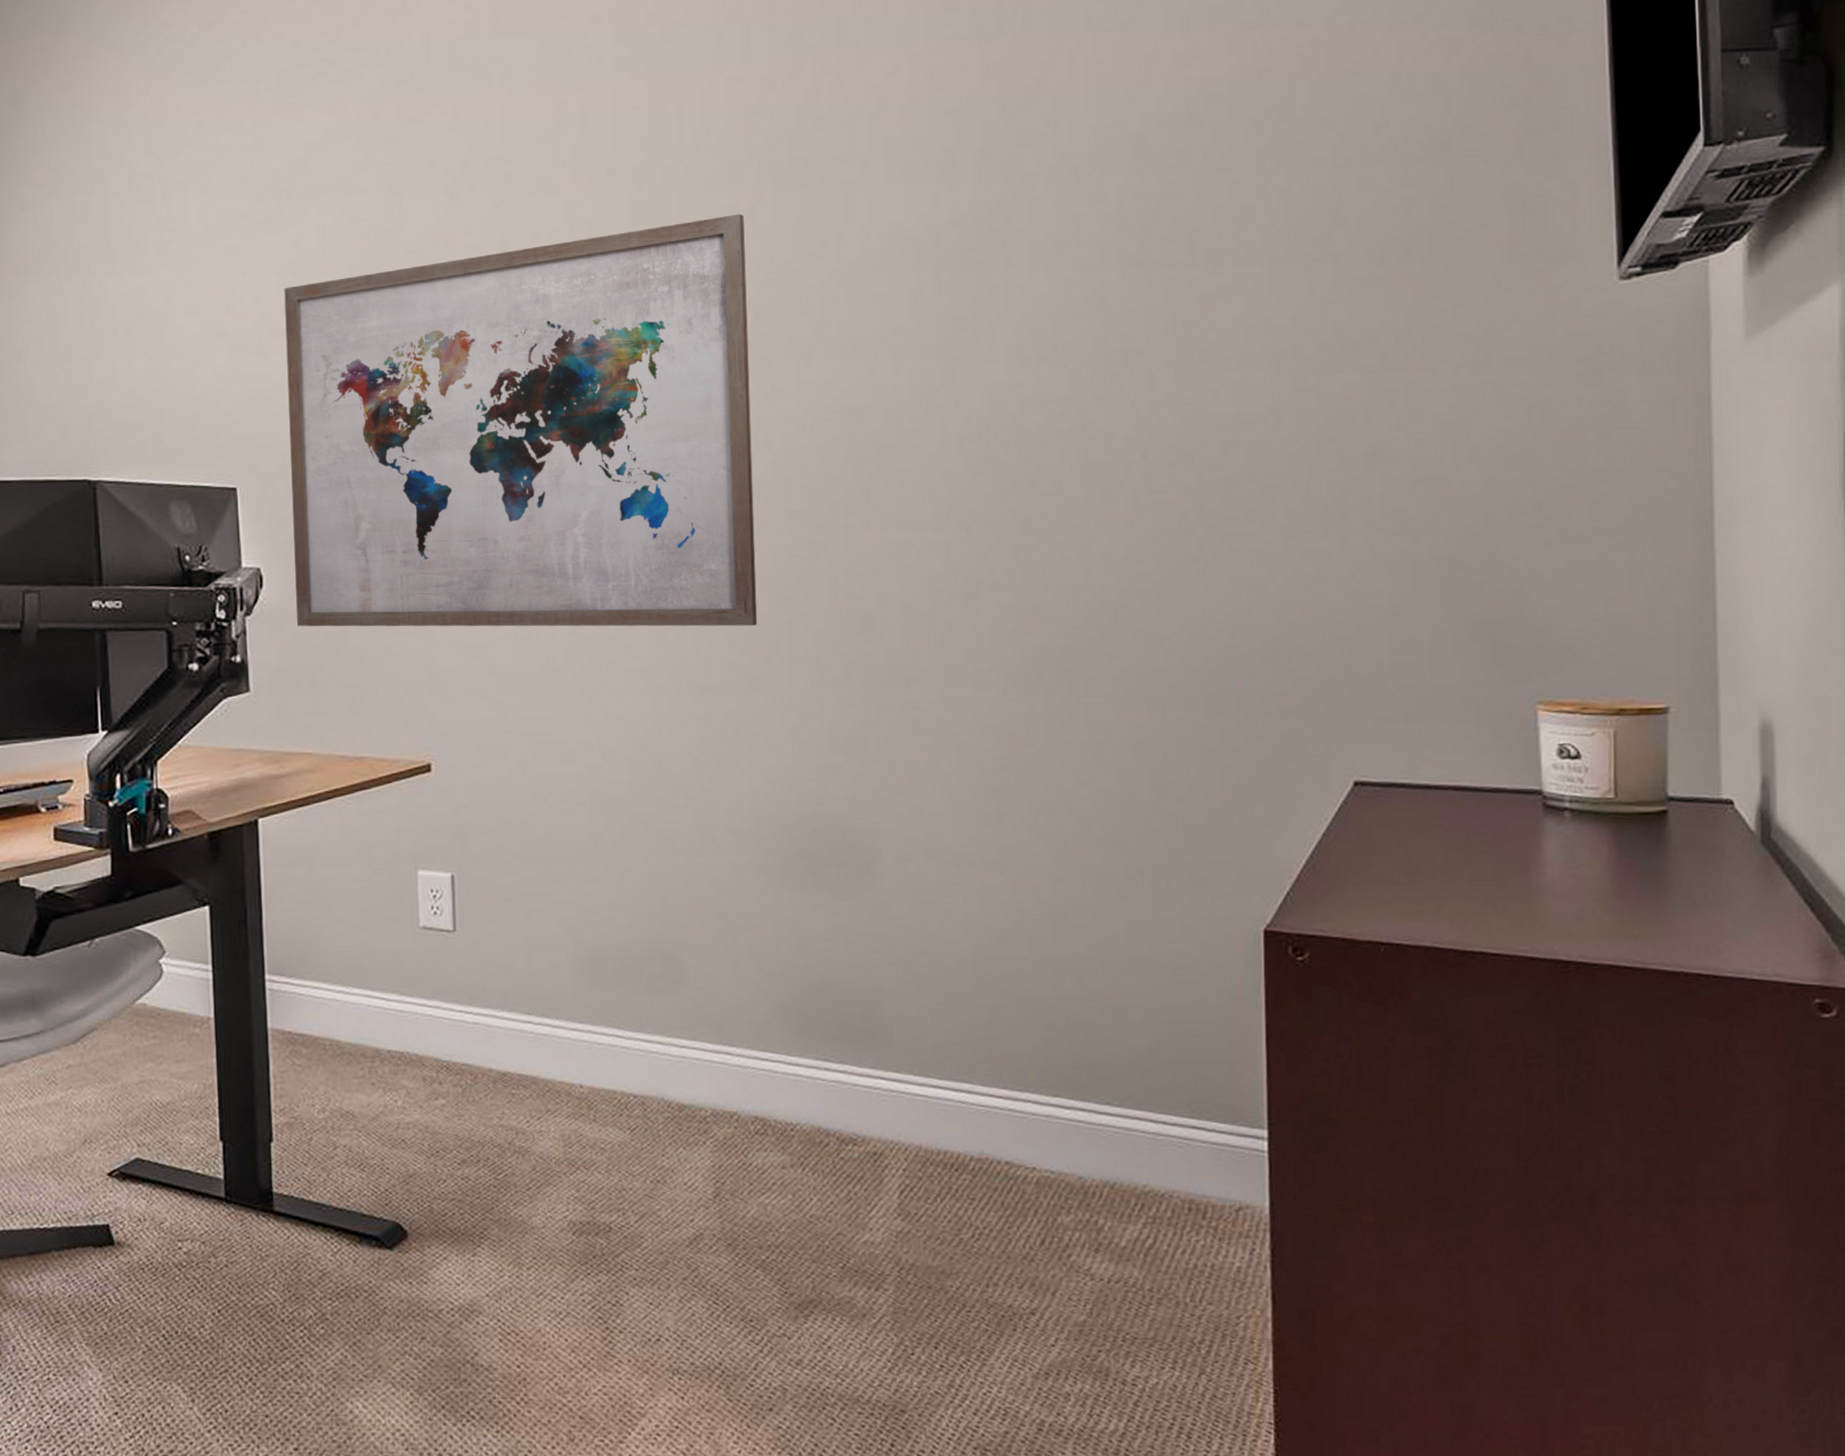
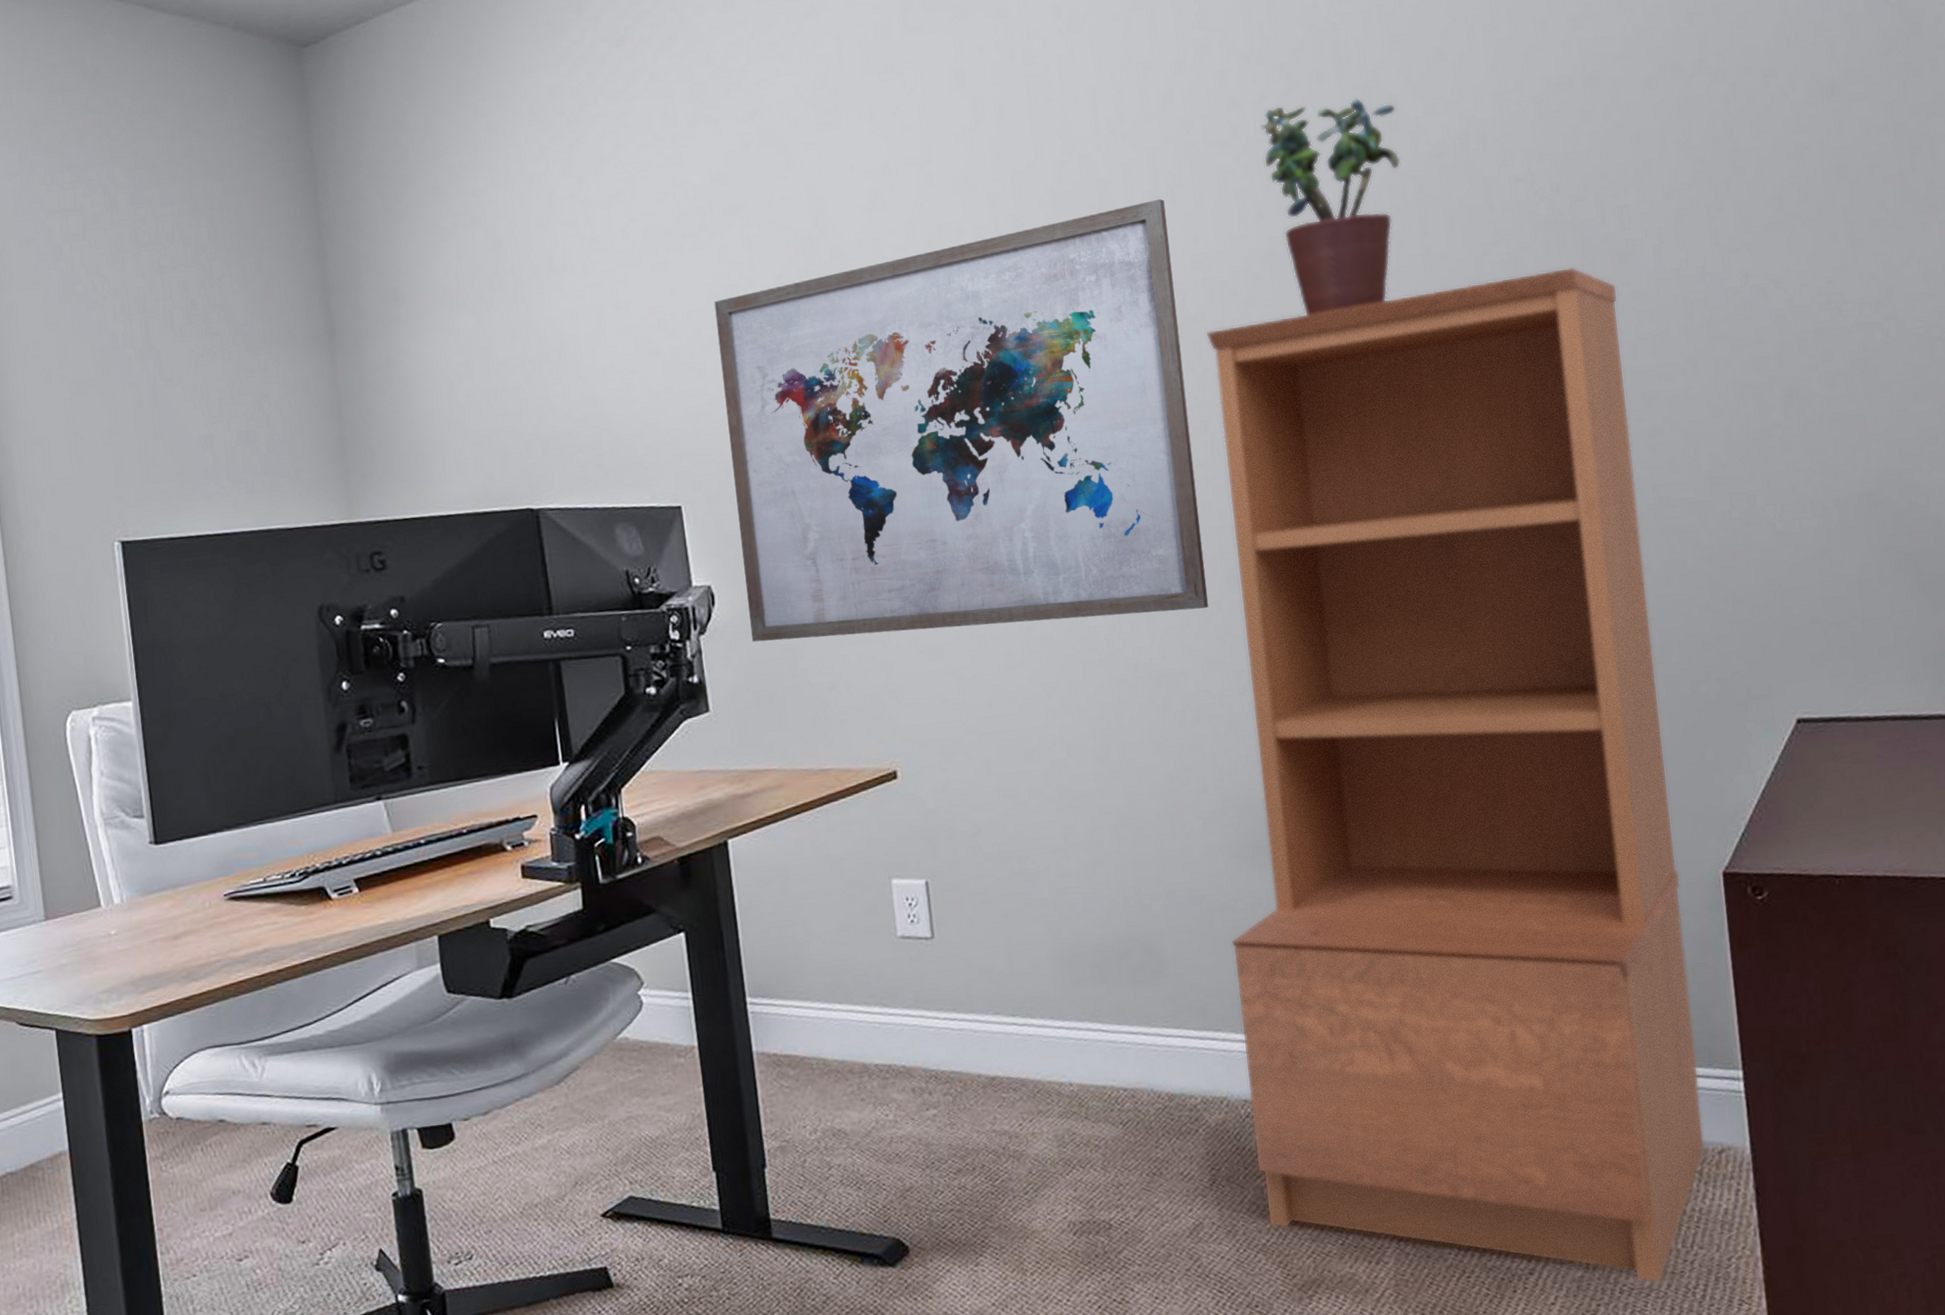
bookshelf: none [753,308,1223,1334] -> present [1206,266,1706,1283]
potted plant: none [847,124,989,340] -> present [1260,98,1401,315]

